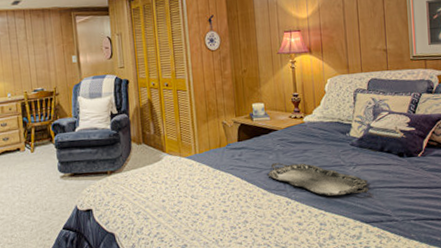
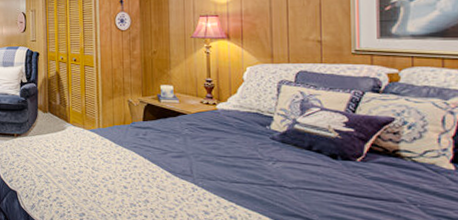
serving tray: present [266,163,369,197] -> none [172,147,291,191]

